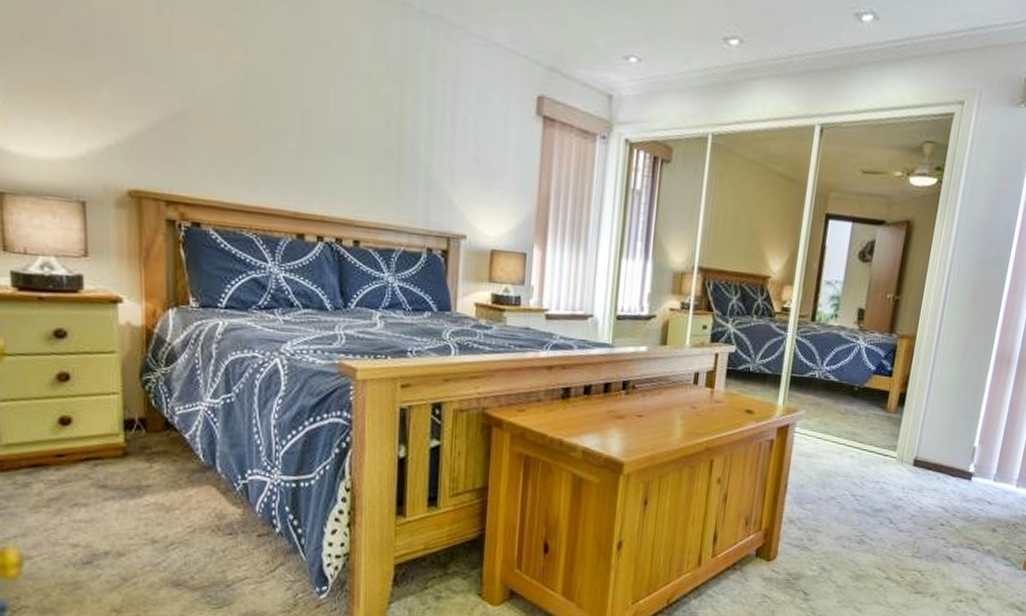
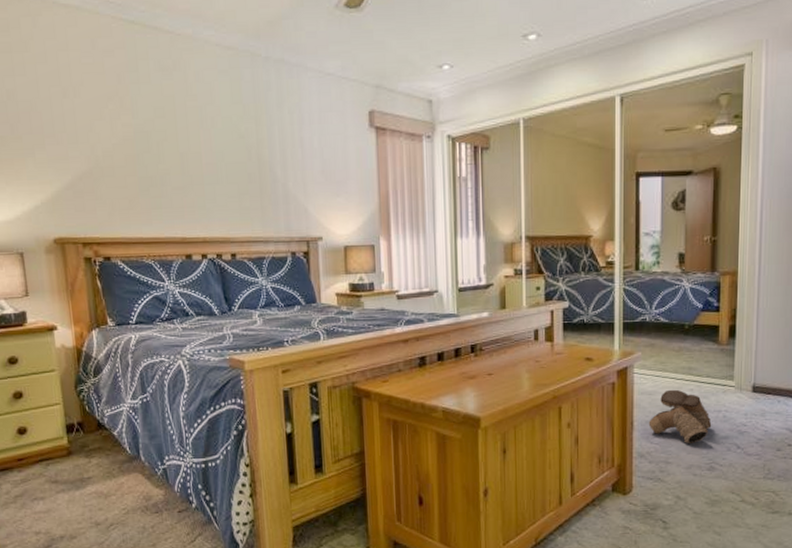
boots: none [803,453,868,513] -> present [648,389,712,443]

